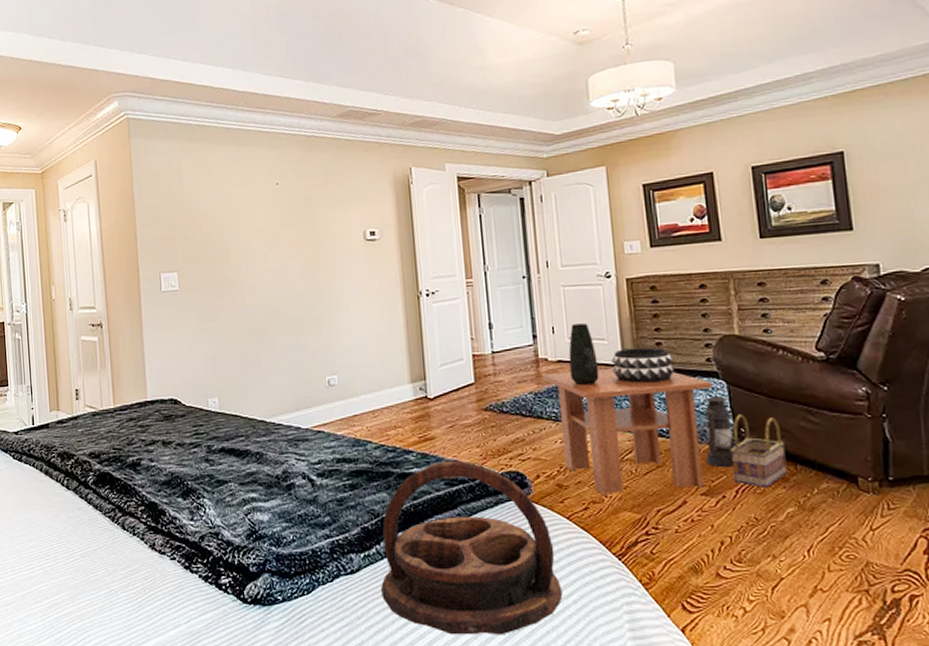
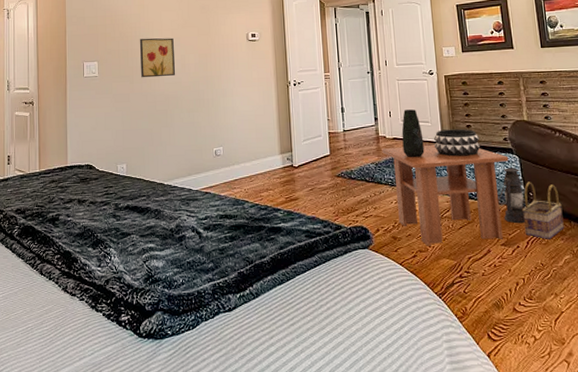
wall art: none [228,239,274,291] -> present [140,38,175,78]
serving tray: present [381,460,563,635] -> none [253,217,397,362]

